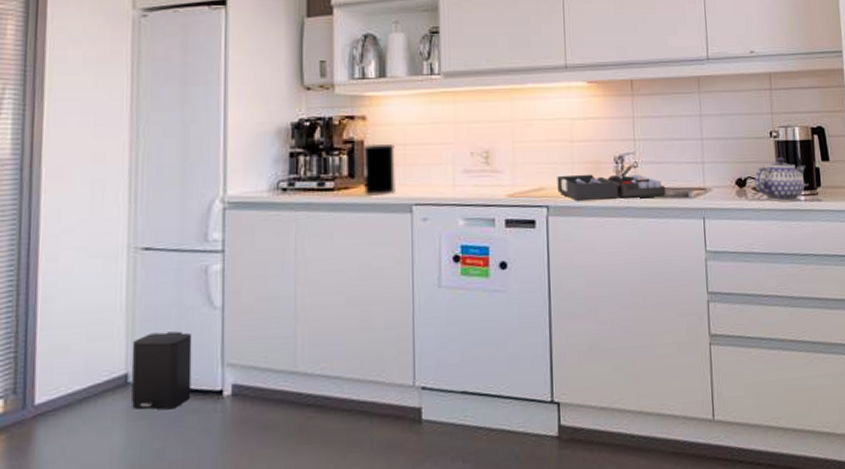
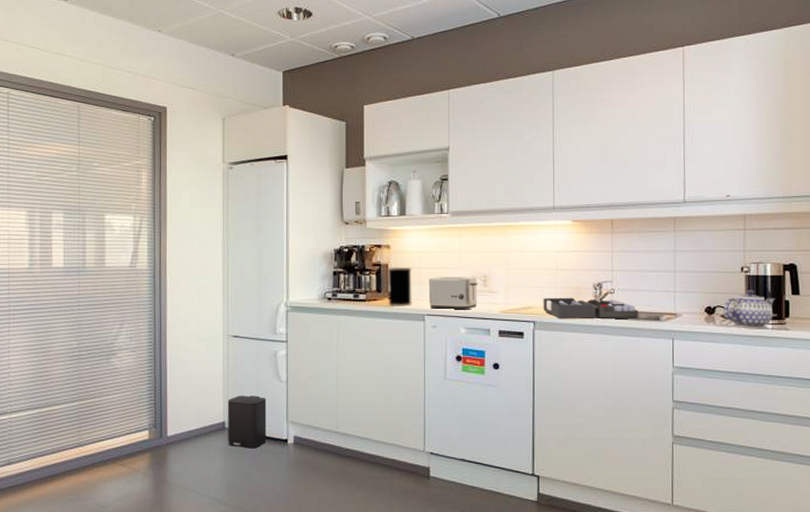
toaster: none [417,153,479,197] -> present [429,276,479,310]

